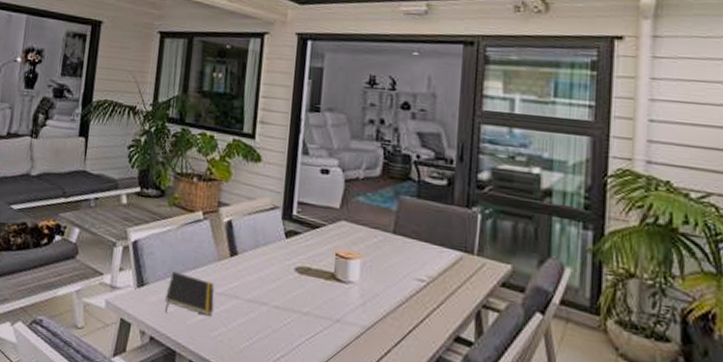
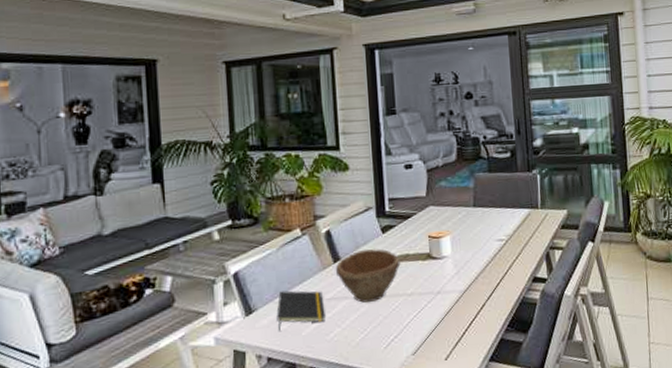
bowl: none [230,250,301,310] -> present [335,249,401,303]

